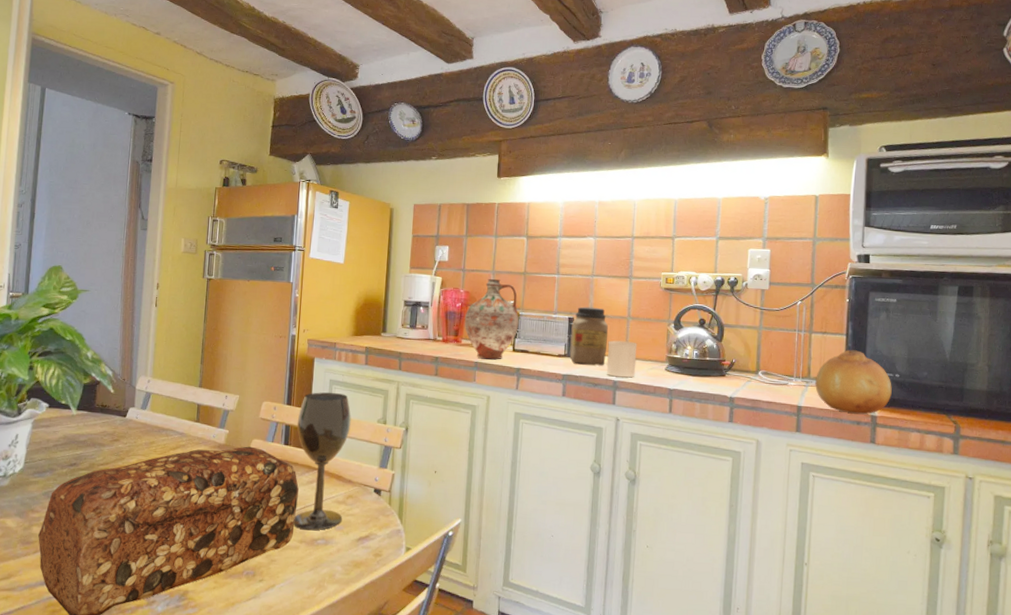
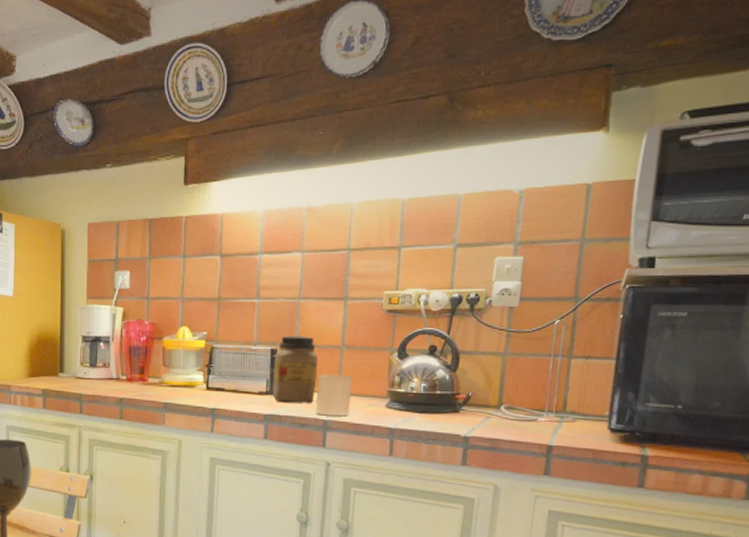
ceramic jug: present [464,279,519,360] -> none [150,307,213,400]
fruit: present [815,350,892,414] -> none [571,377,672,453]

